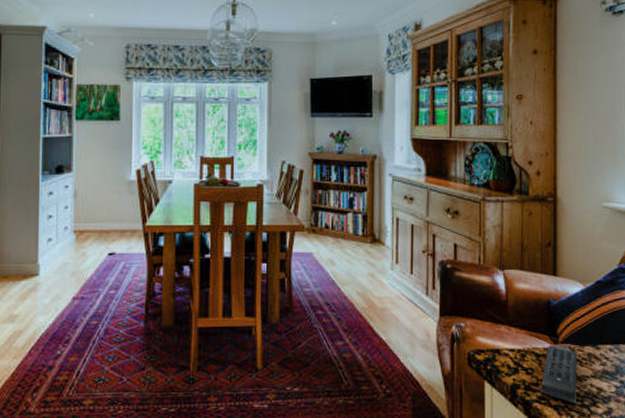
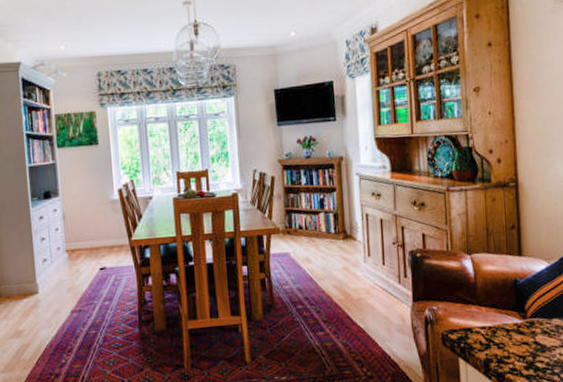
remote control: present [541,345,577,404] -> none [512,320,547,372]

